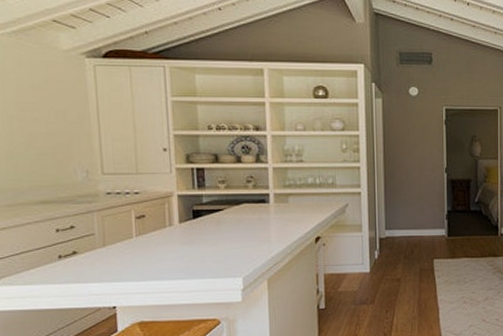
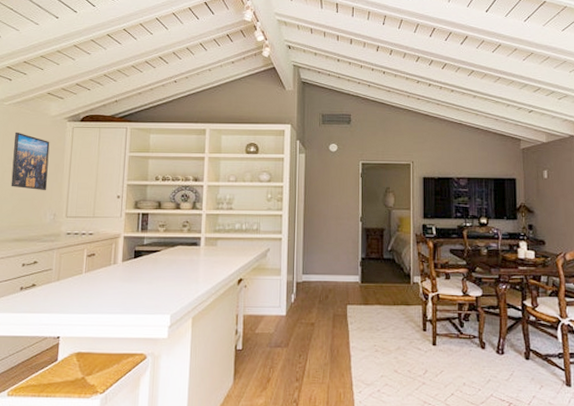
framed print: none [16,70,73,144] -> present [11,132,50,191]

